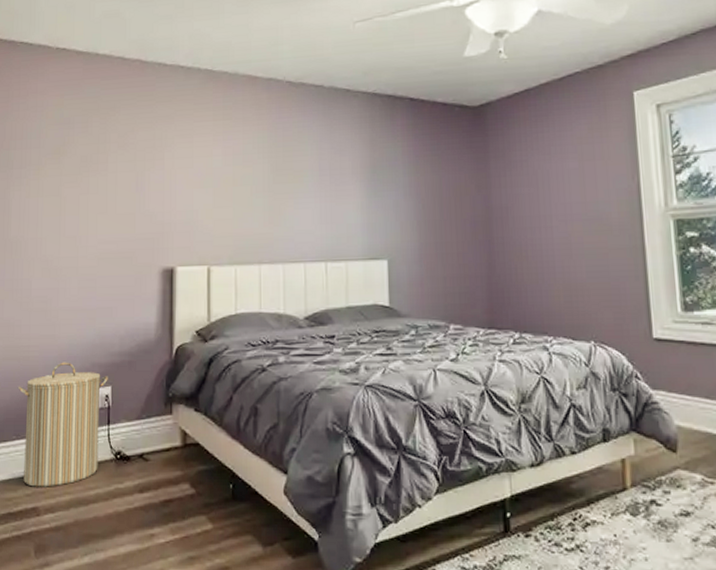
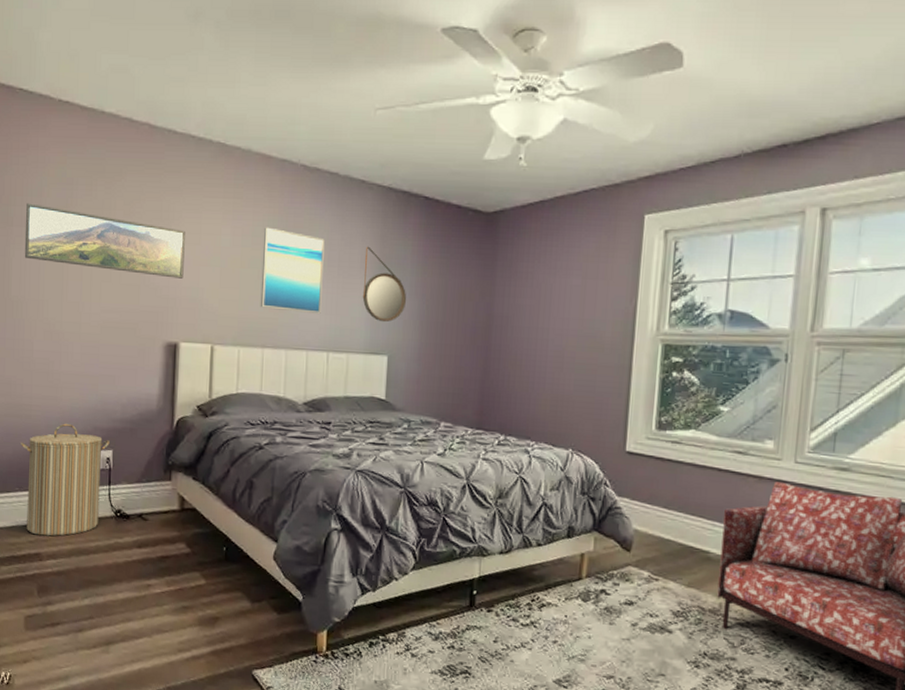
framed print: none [23,145,178,203] -> present [24,203,185,279]
wall art: none [254,144,316,225] -> present [260,227,325,314]
home mirror: none [355,152,402,226] -> present [362,246,407,323]

